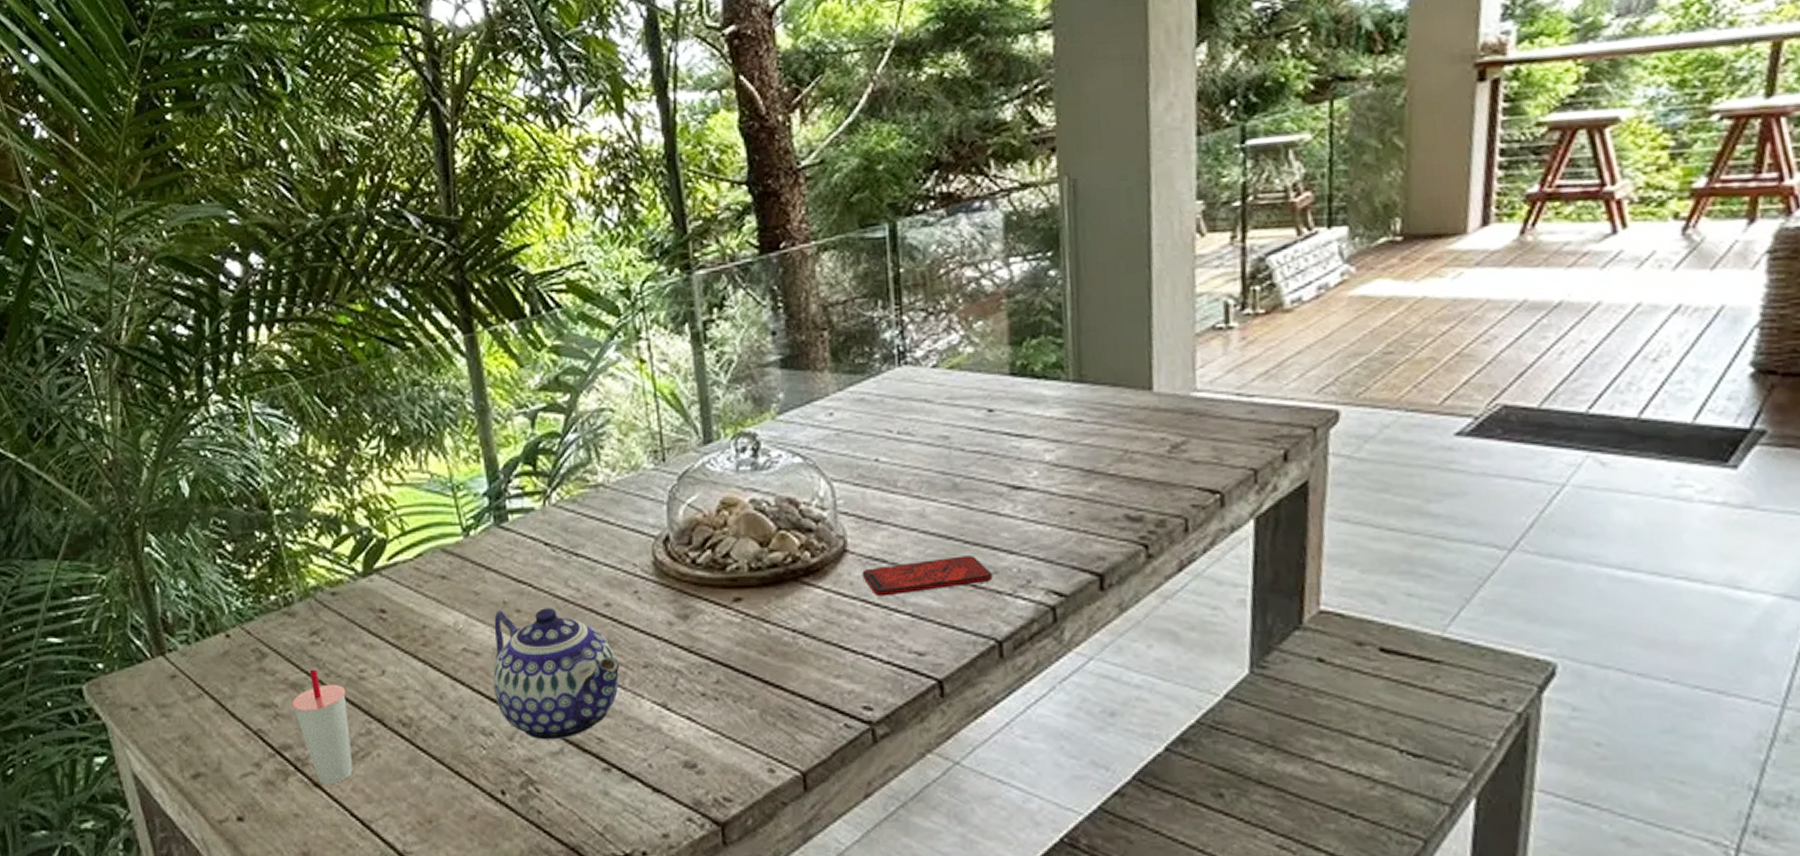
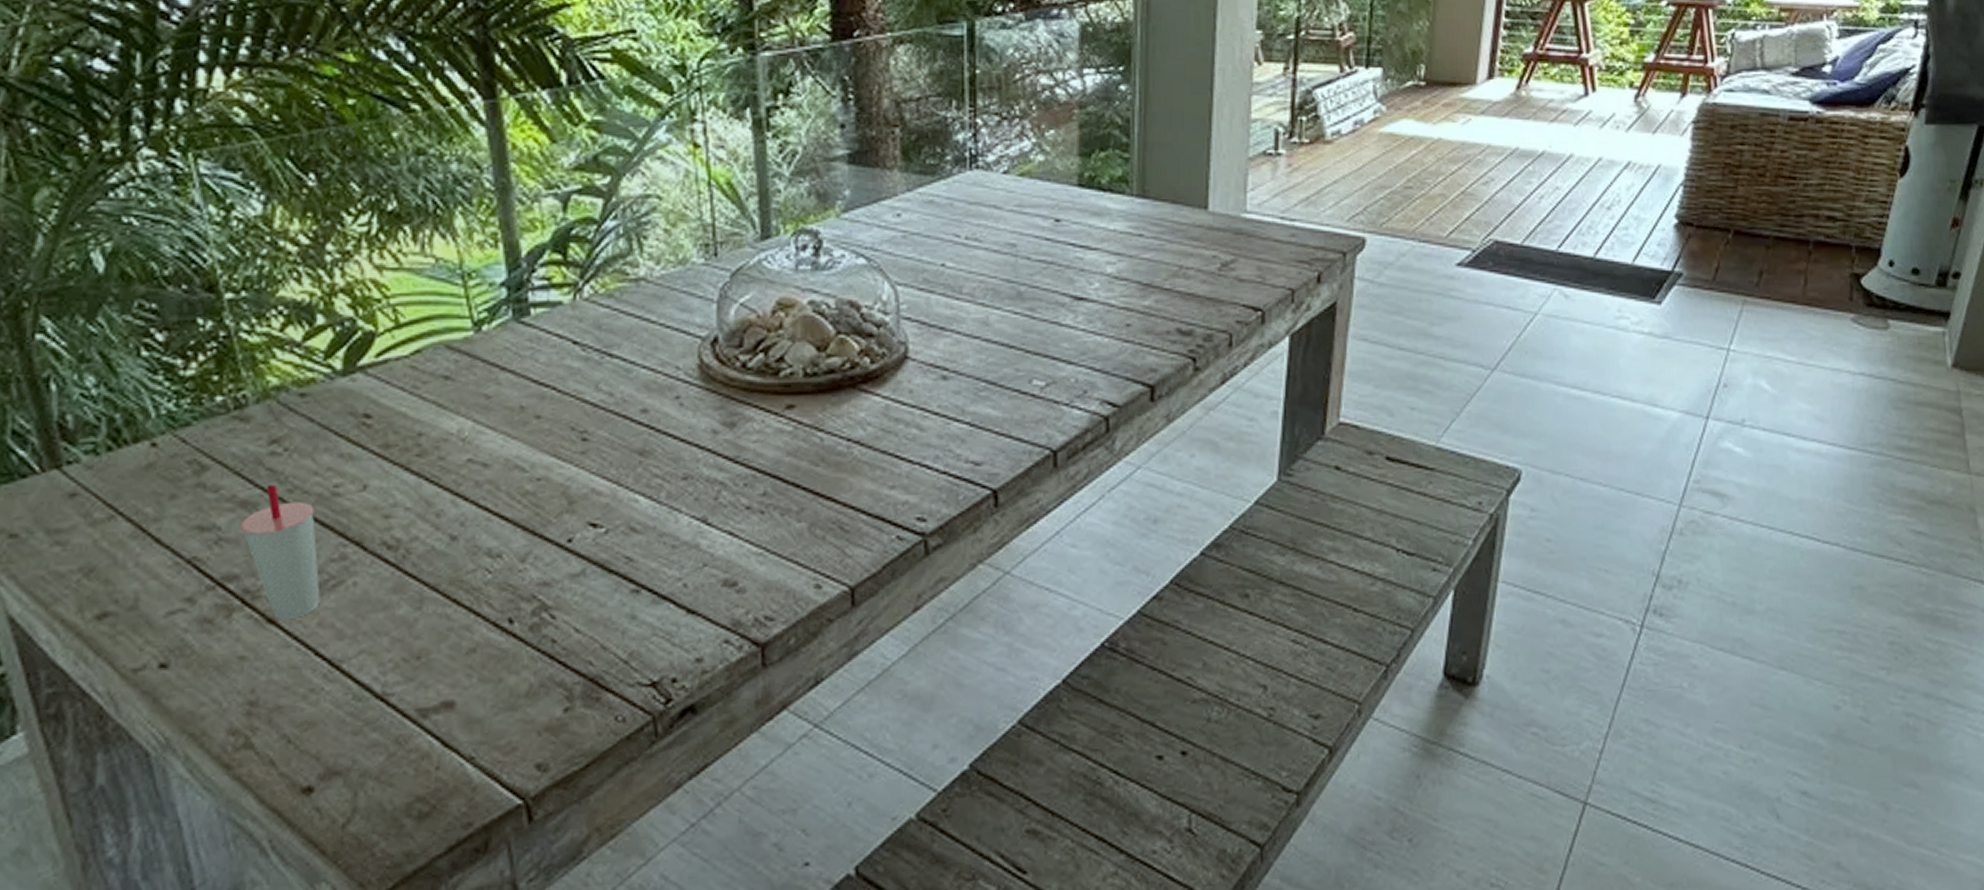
teapot: present [493,608,619,740] -> none [504,414,654,561]
smartphone: present [862,556,993,597] -> none [922,365,1051,405]

